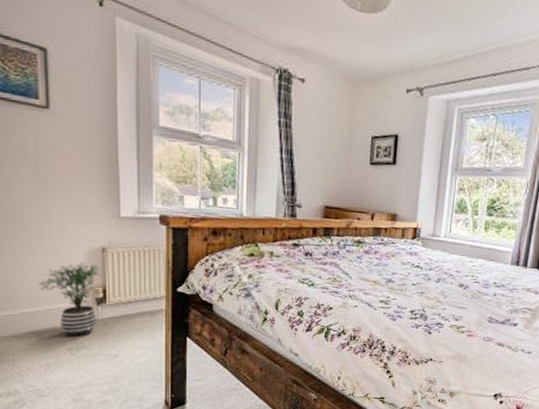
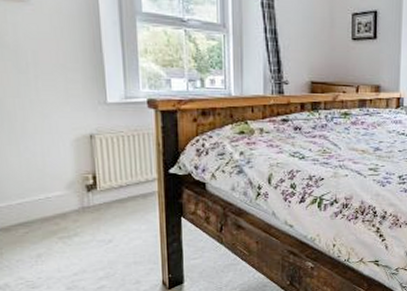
potted plant: present [38,262,102,337] -> none [24,151,91,226]

